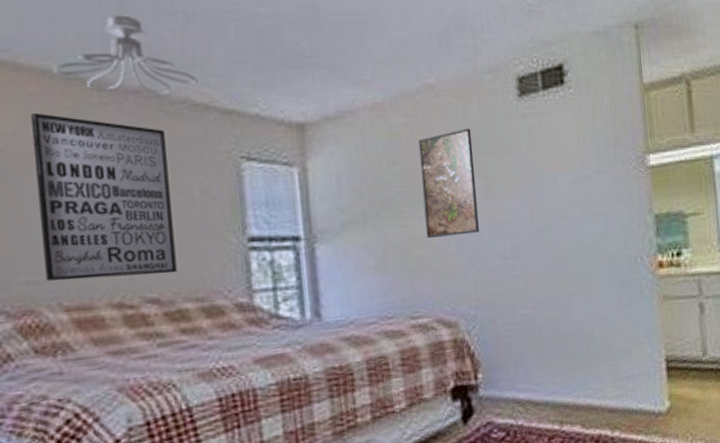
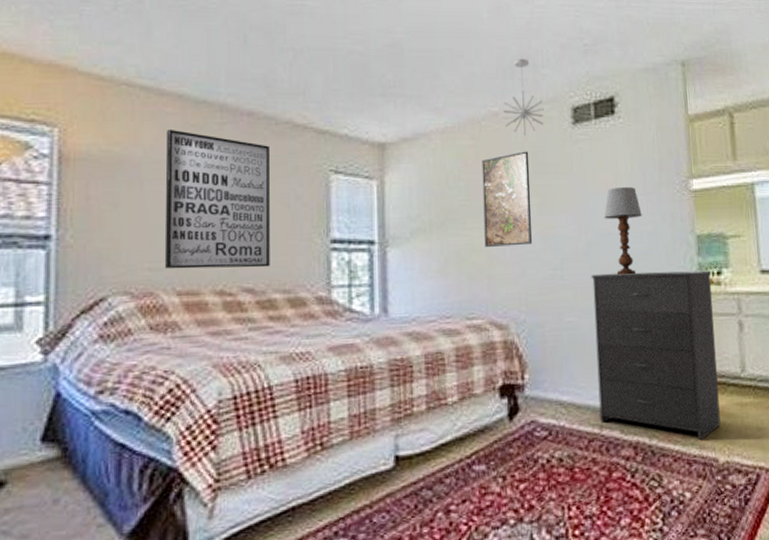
ceiling light fixture: present [54,15,198,96] -> none [188,51,300,117]
pendant light: none [439,21,486,110] -> present [503,58,544,135]
dresser: none [545,251,683,429] -> present [591,270,721,441]
table lamp: none [556,165,597,262] -> present [604,187,642,275]

